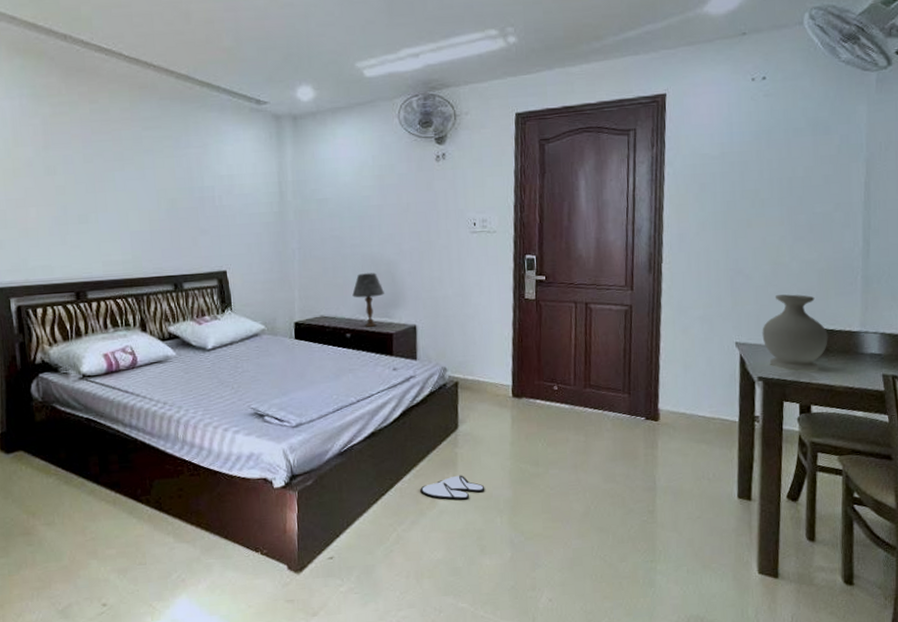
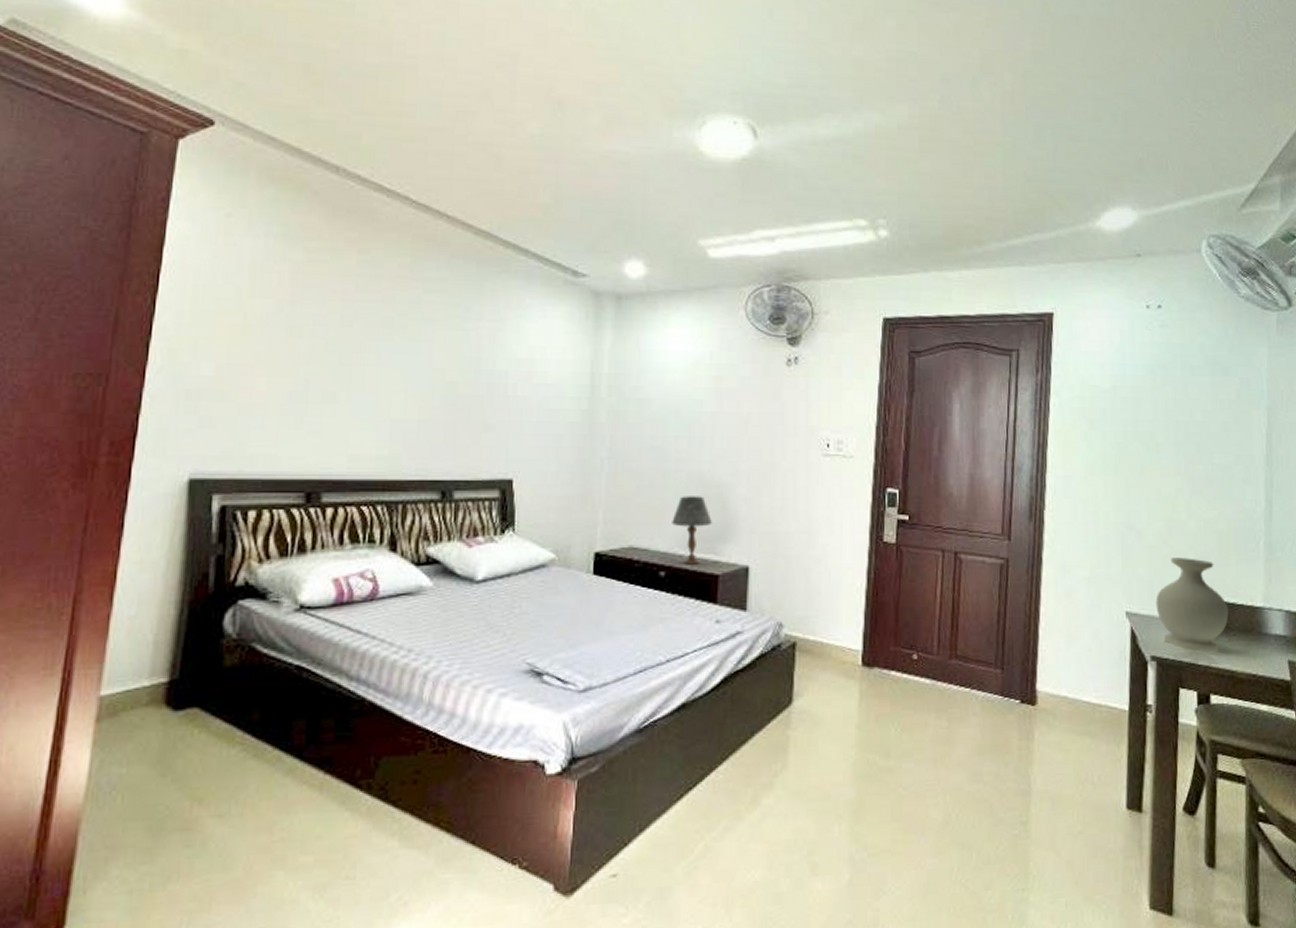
slippers: present [420,475,485,500] -> none [739,766,822,800]

